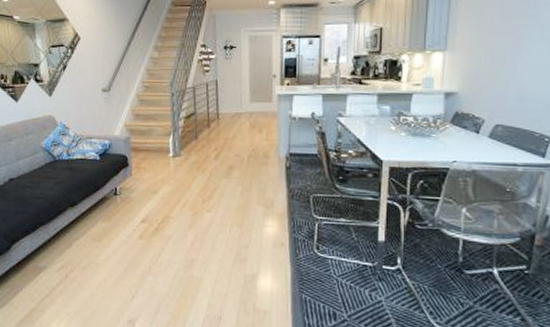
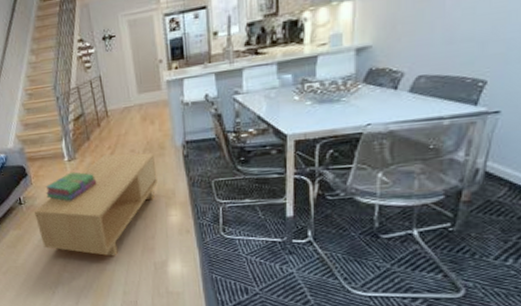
coffee table: none [127,156,259,263] -> present [33,153,158,257]
stack of books: none [144,168,198,198] -> present [45,171,97,201]

